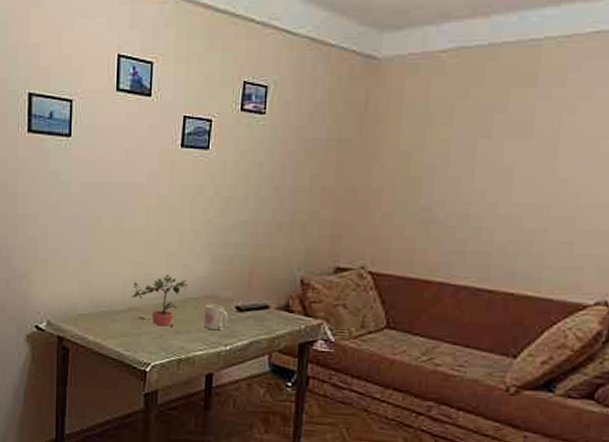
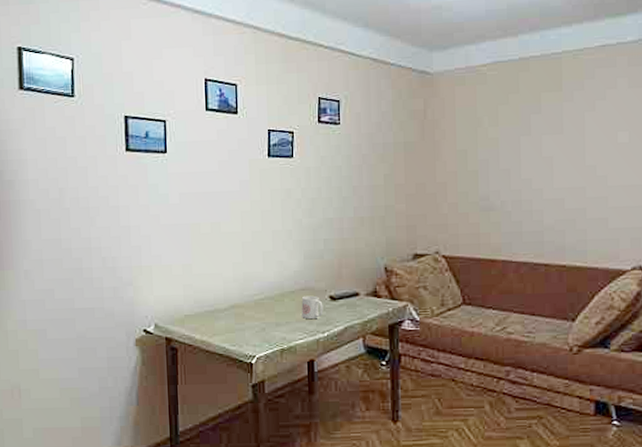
potted plant: present [131,274,188,328] -> none [232,271,284,321]

